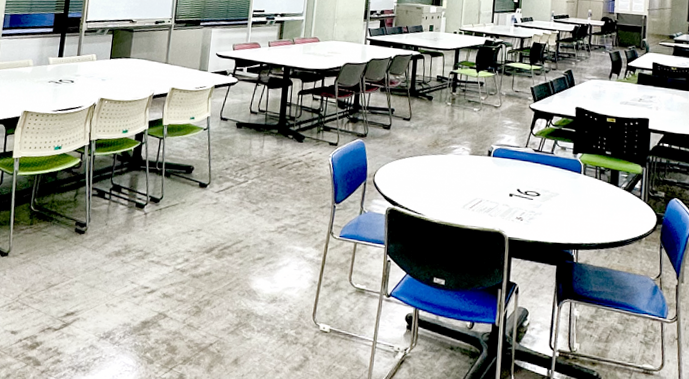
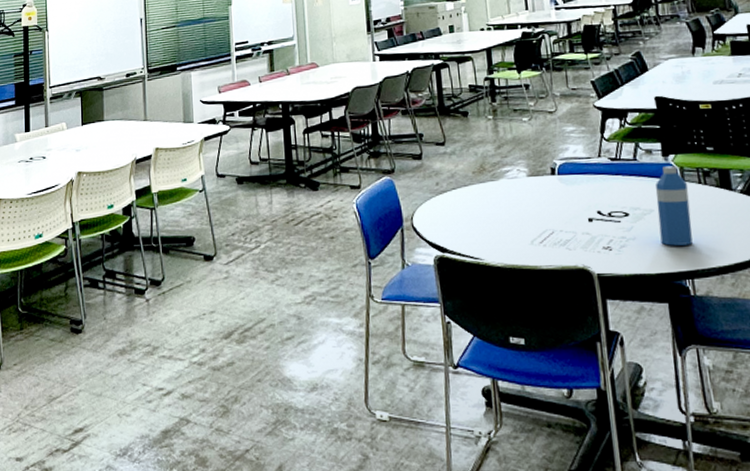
water bottle: none [560,161,587,224] -> present [656,166,693,246]

